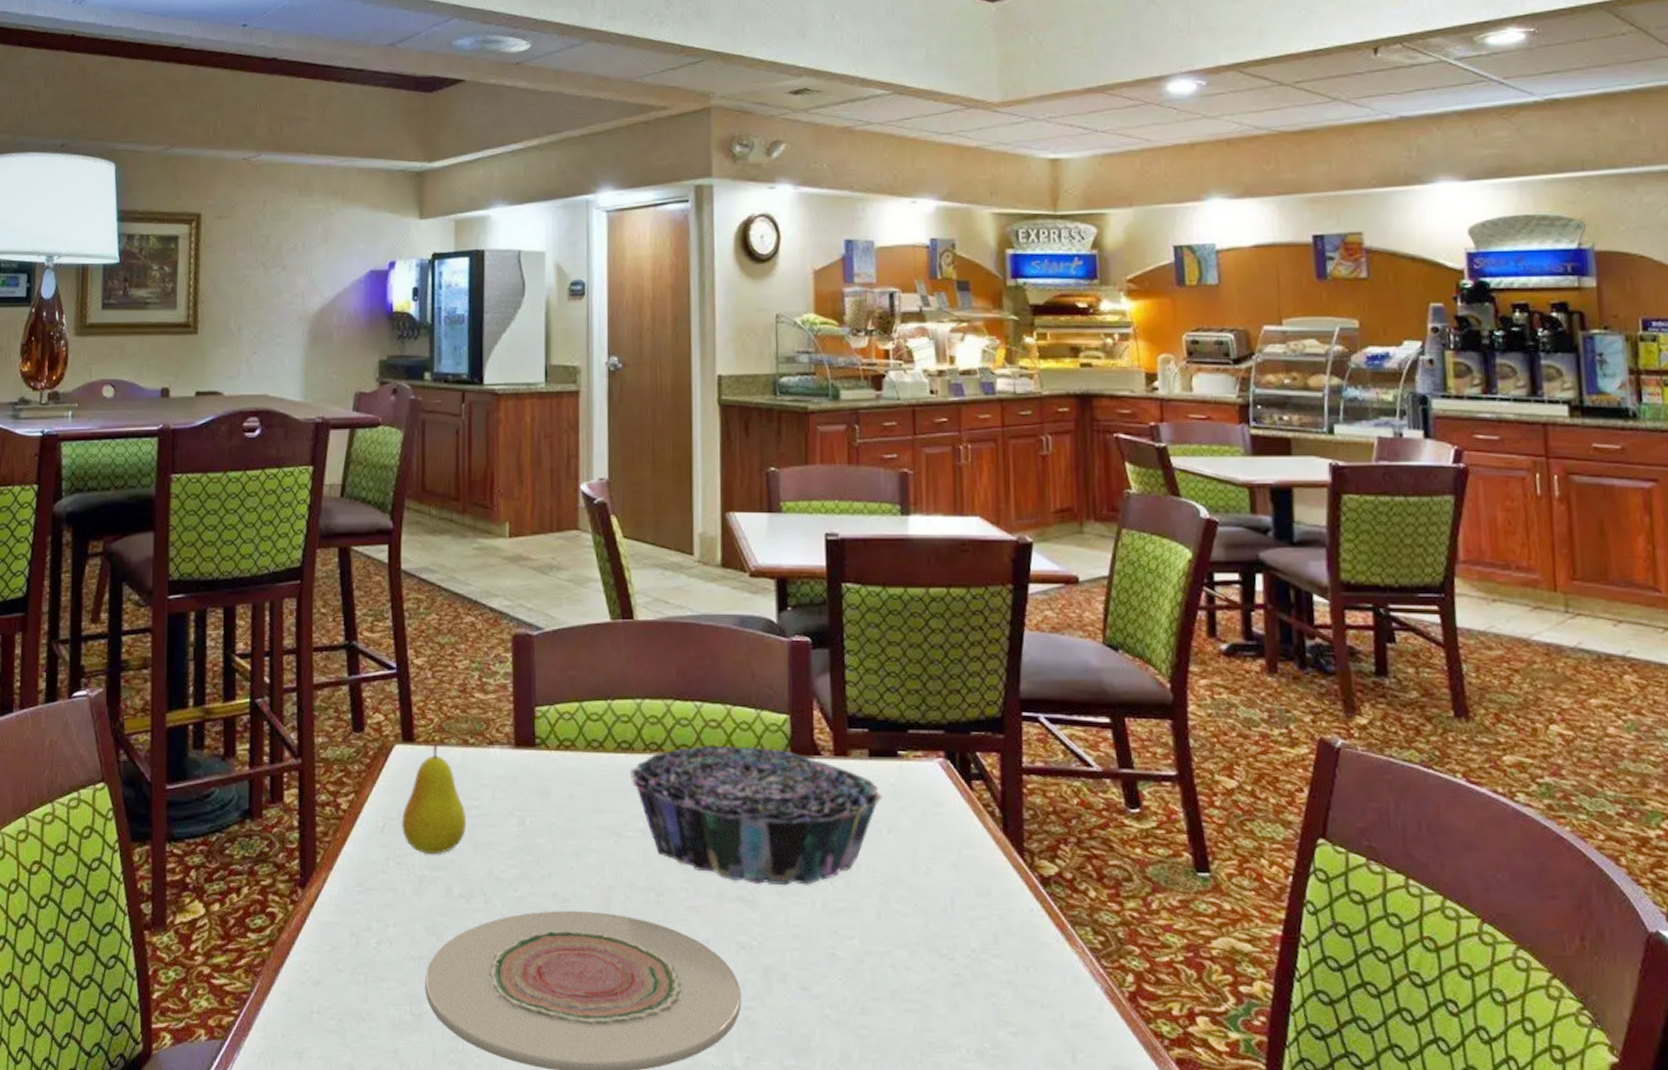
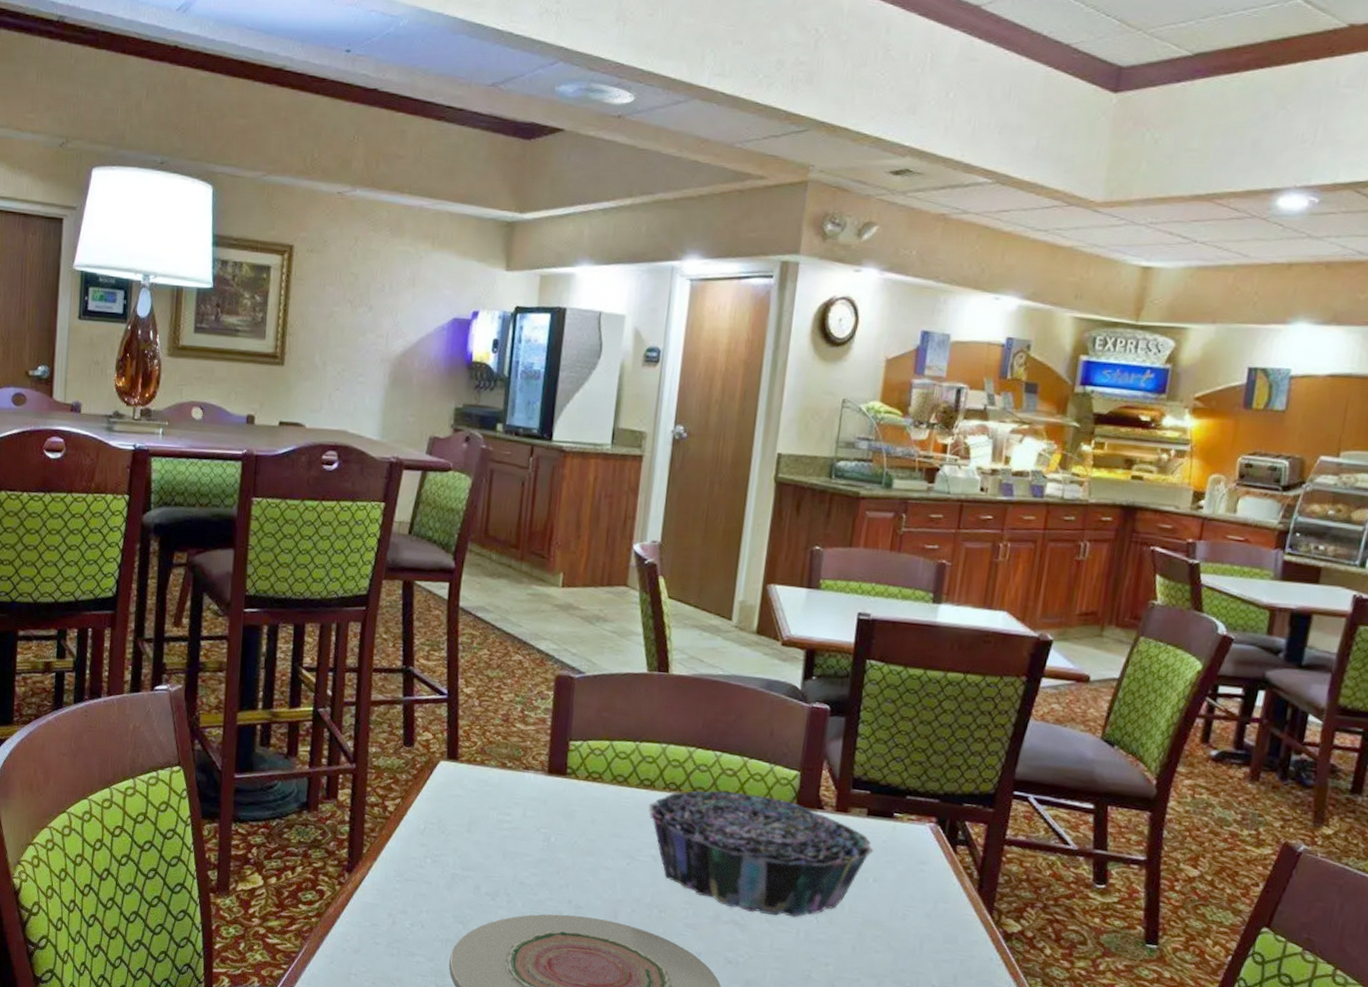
fruit: present [402,744,467,856] -> none [440,764,499,859]

